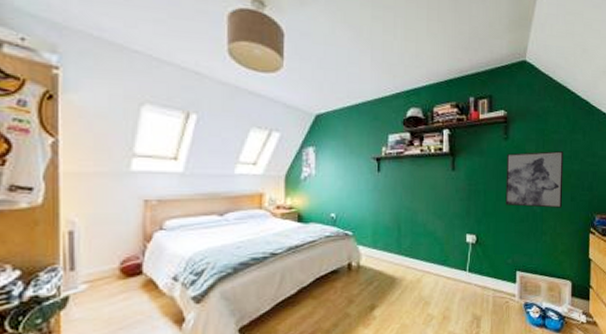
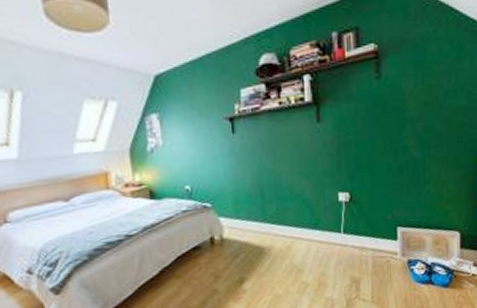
wall art: present [505,151,564,208] -> none [379,85,448,155]

